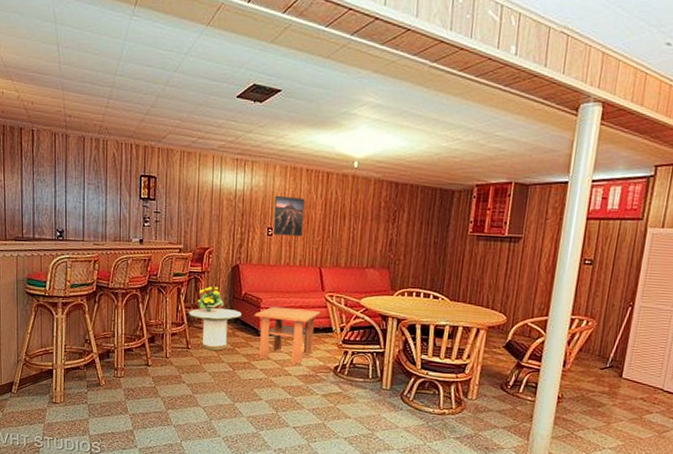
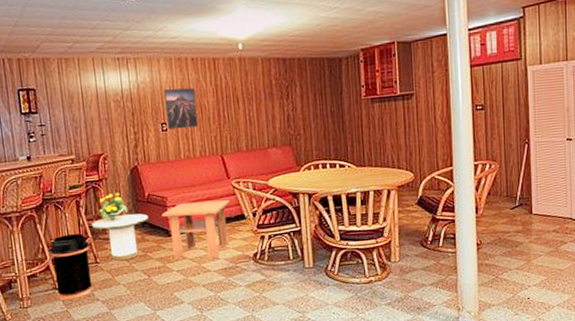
trash can: none [147,317,184,377] -> present [49,233,92,300]

